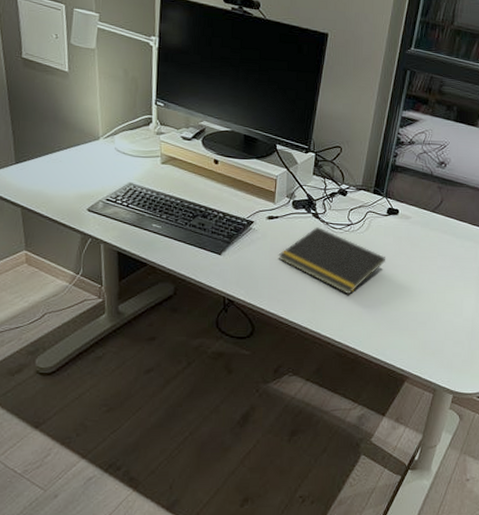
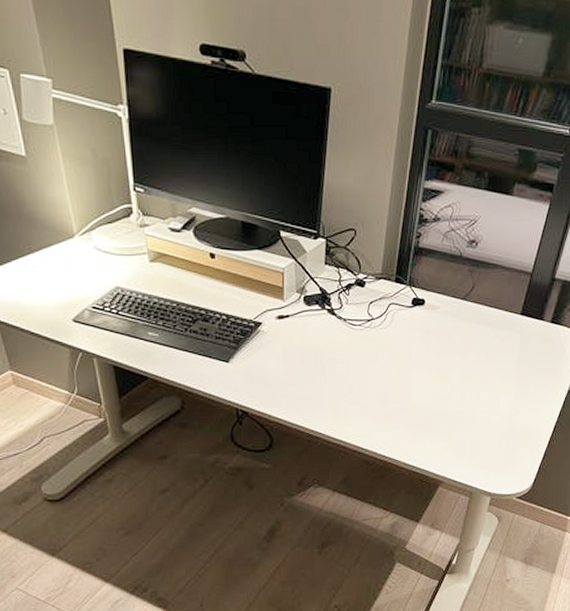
notepad: present [278,227,386,295] -> none [292,325,413,398]

